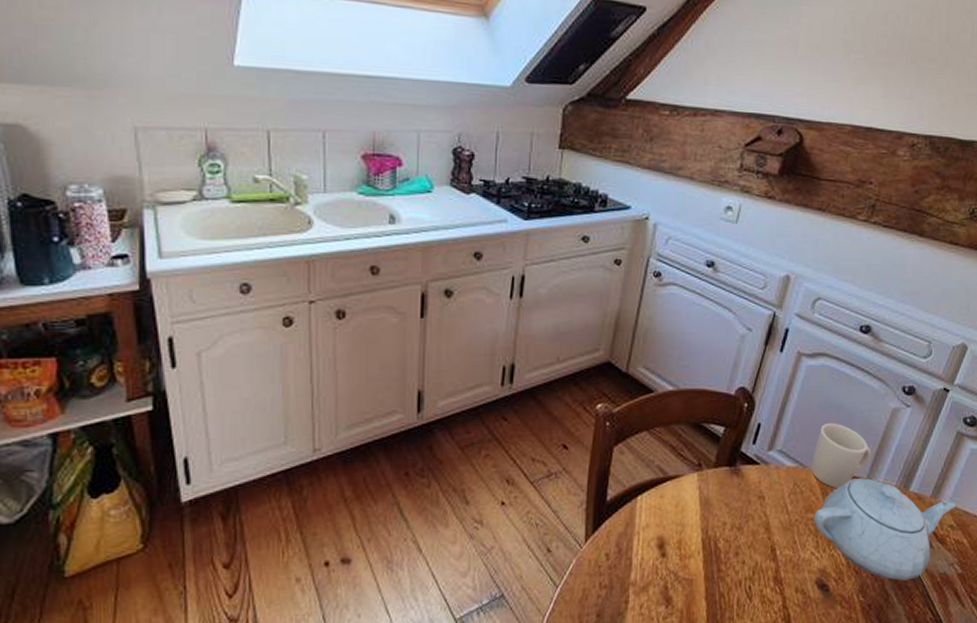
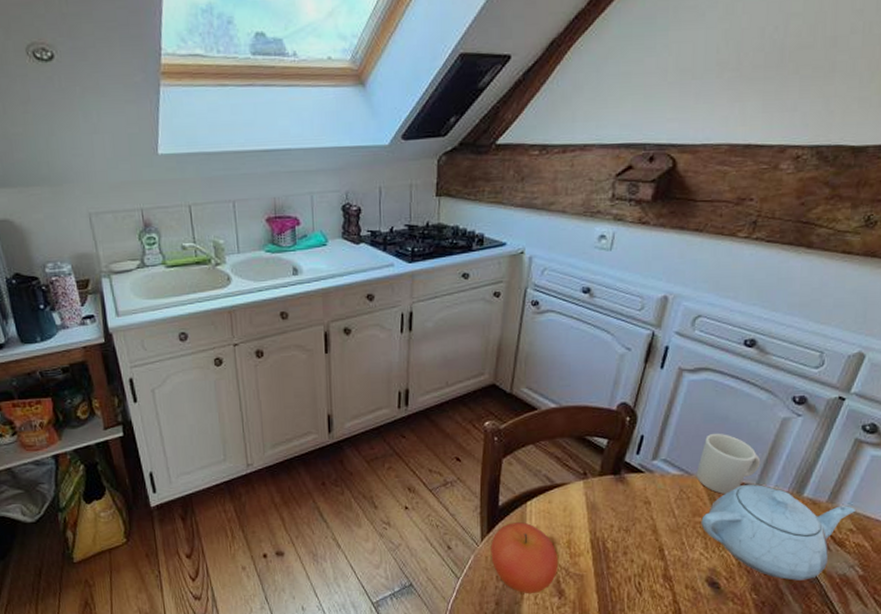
fruit: none [595,520,668,604] -> present [491,522,559,594]

